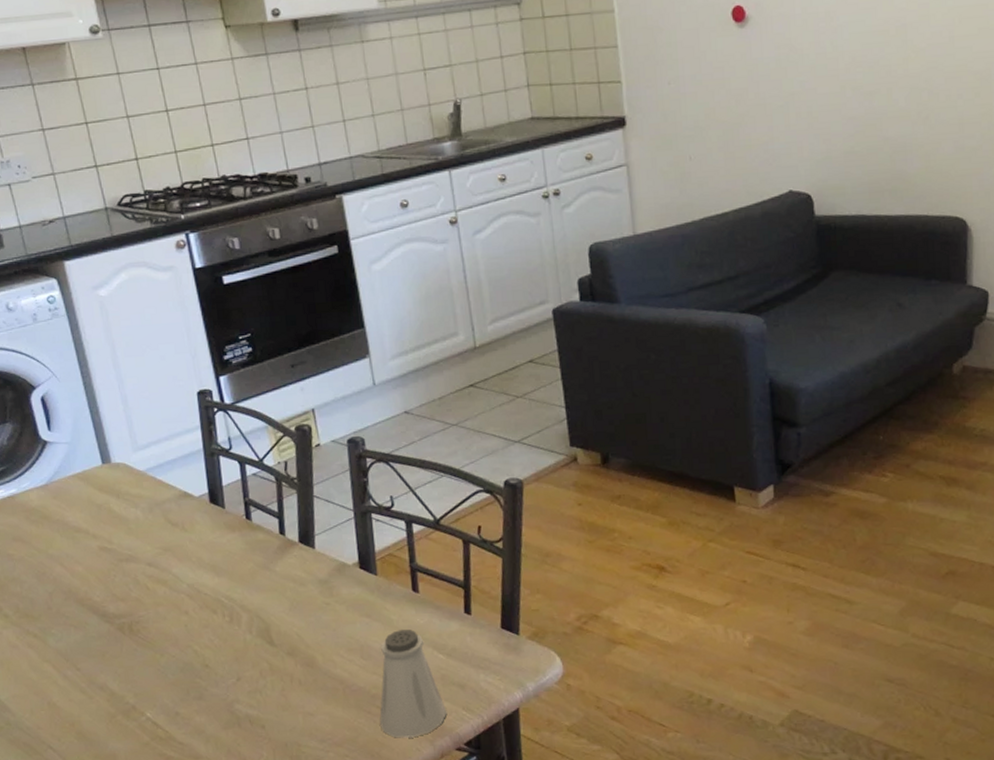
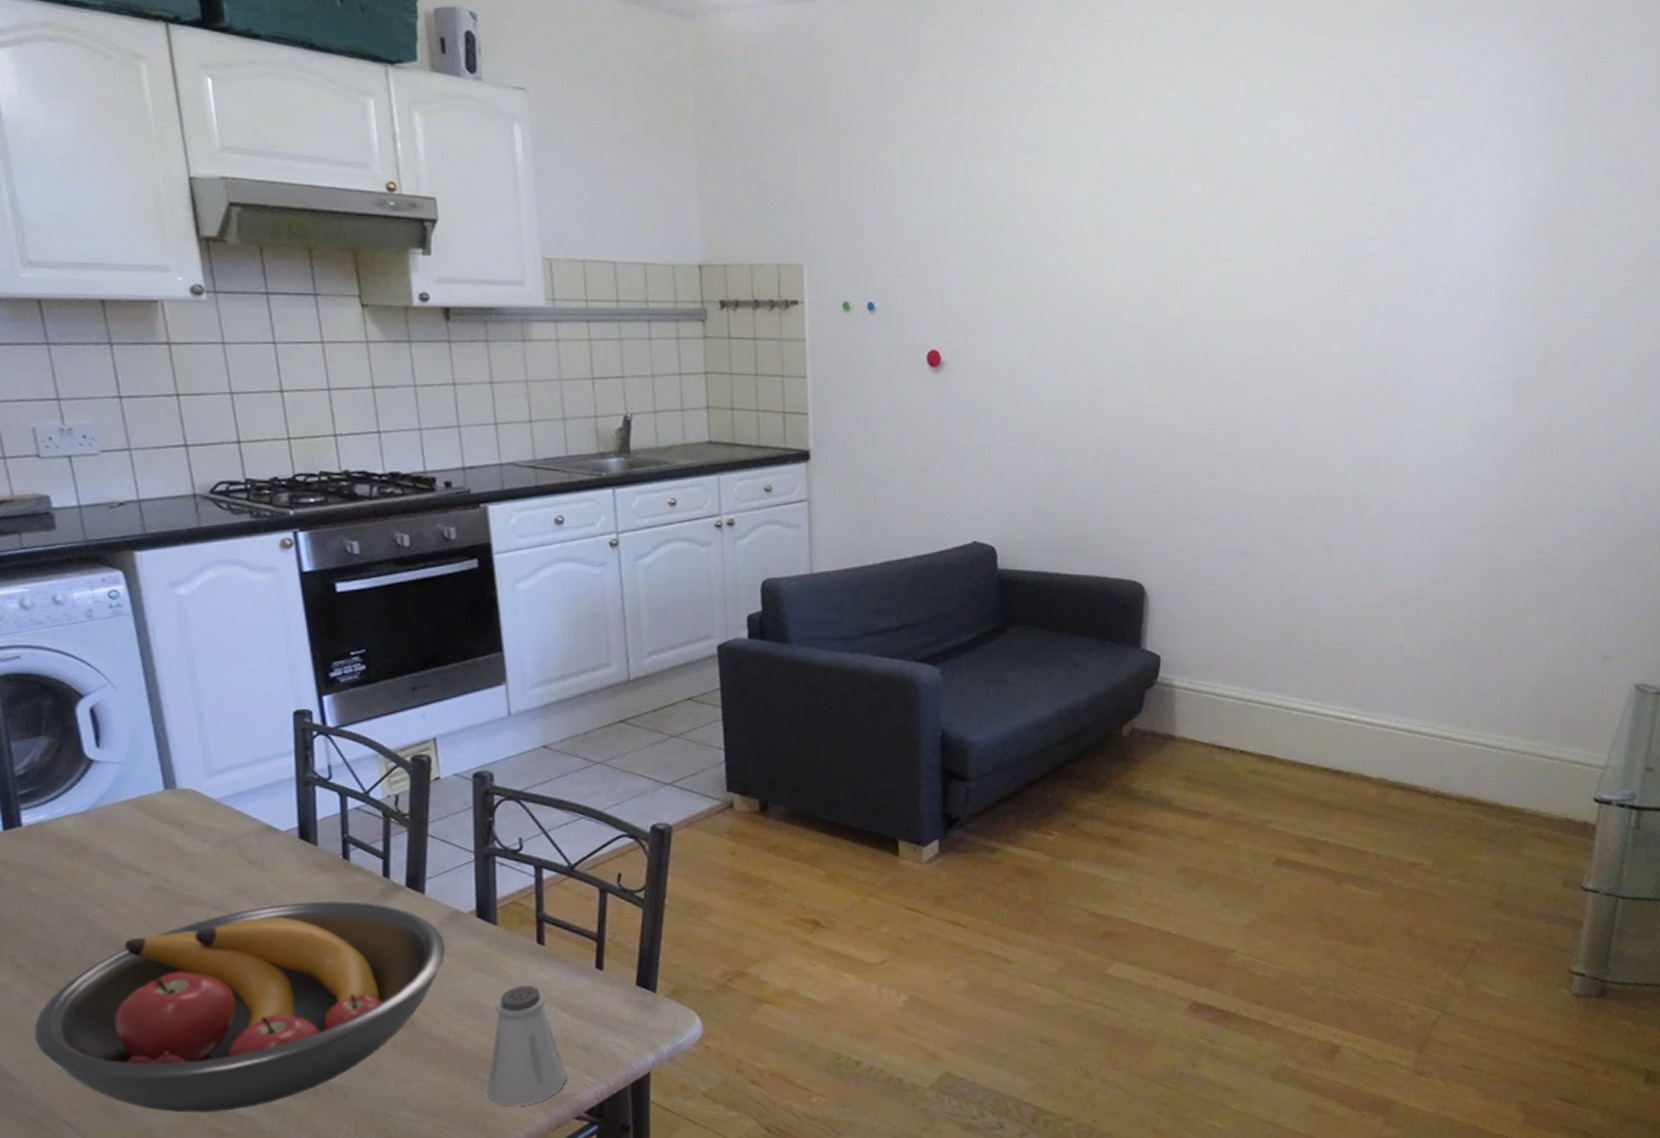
fruit bowl: none [20,556,337,740] -> present [34,901,447,1113]

